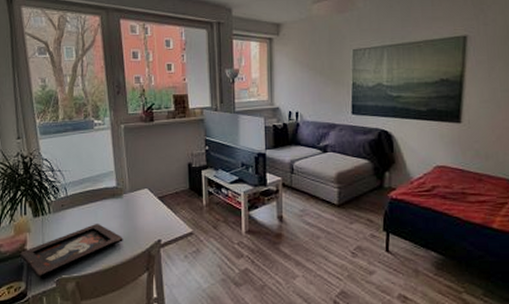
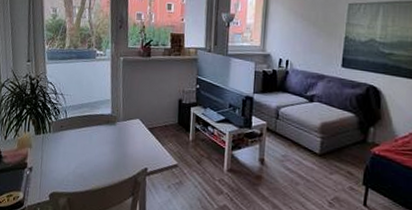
decorative tray: present [20,224,123,280] -> none [21,146,113,193]

